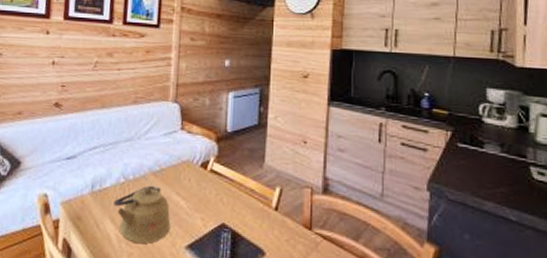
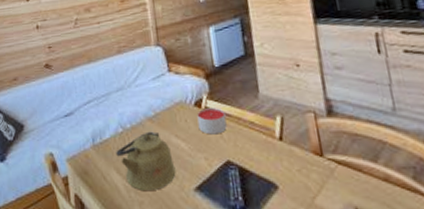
candle: none [200,170,229,197] -> present [197,108,227,135]

